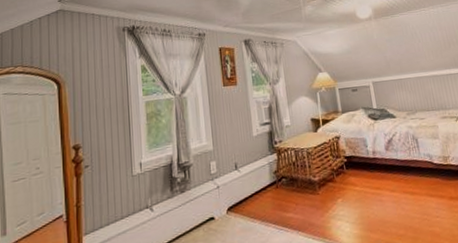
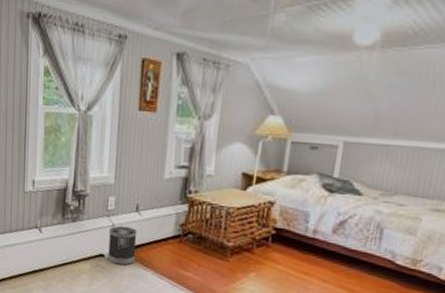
wastebasket: none [215,184,243,224] -> present [108,225,138,266]

